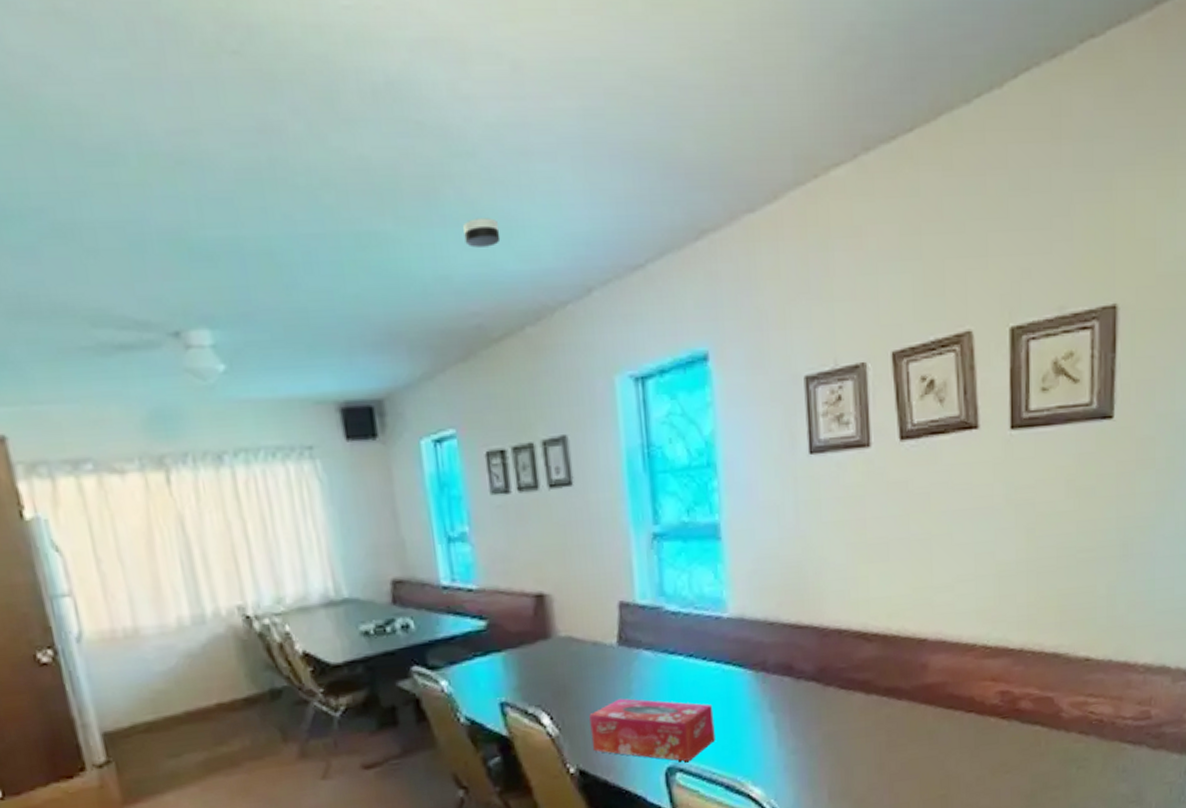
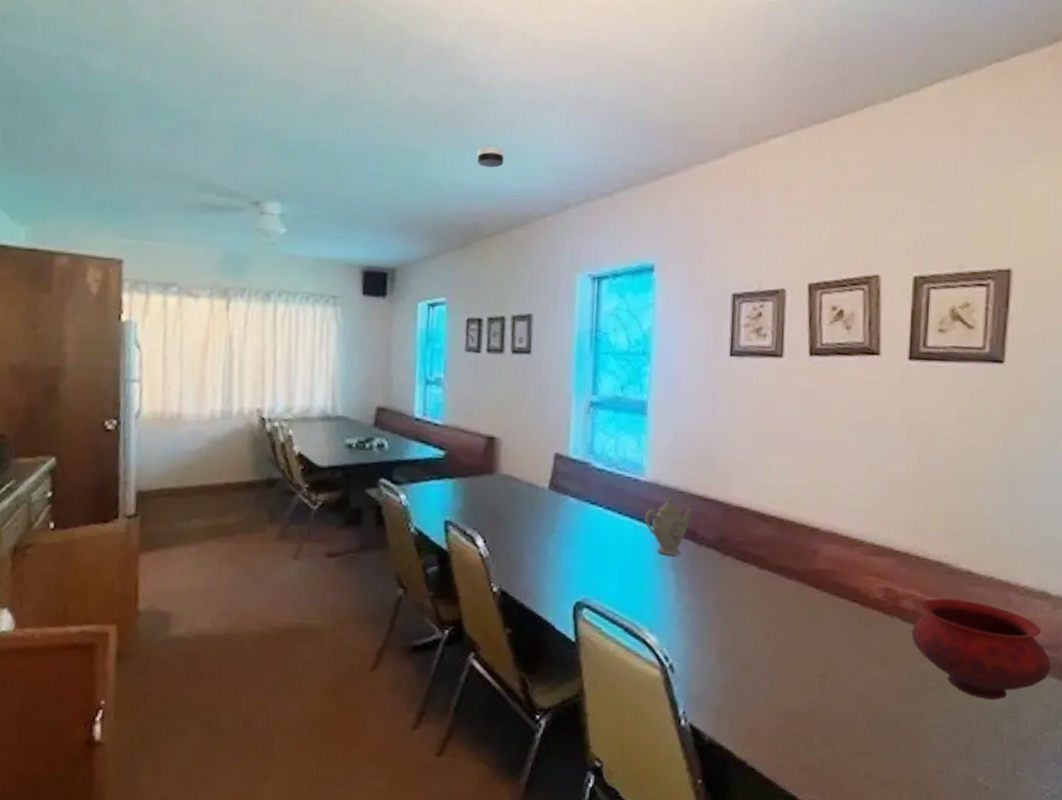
tissue box: present [589,698,715,763] -> none [515,534,623,601]
teapot: none [732,630,787,698] -> present [644,496,694,555]
bowl: none [1032,689,1173,789] -> present [911,598,1052,699]

